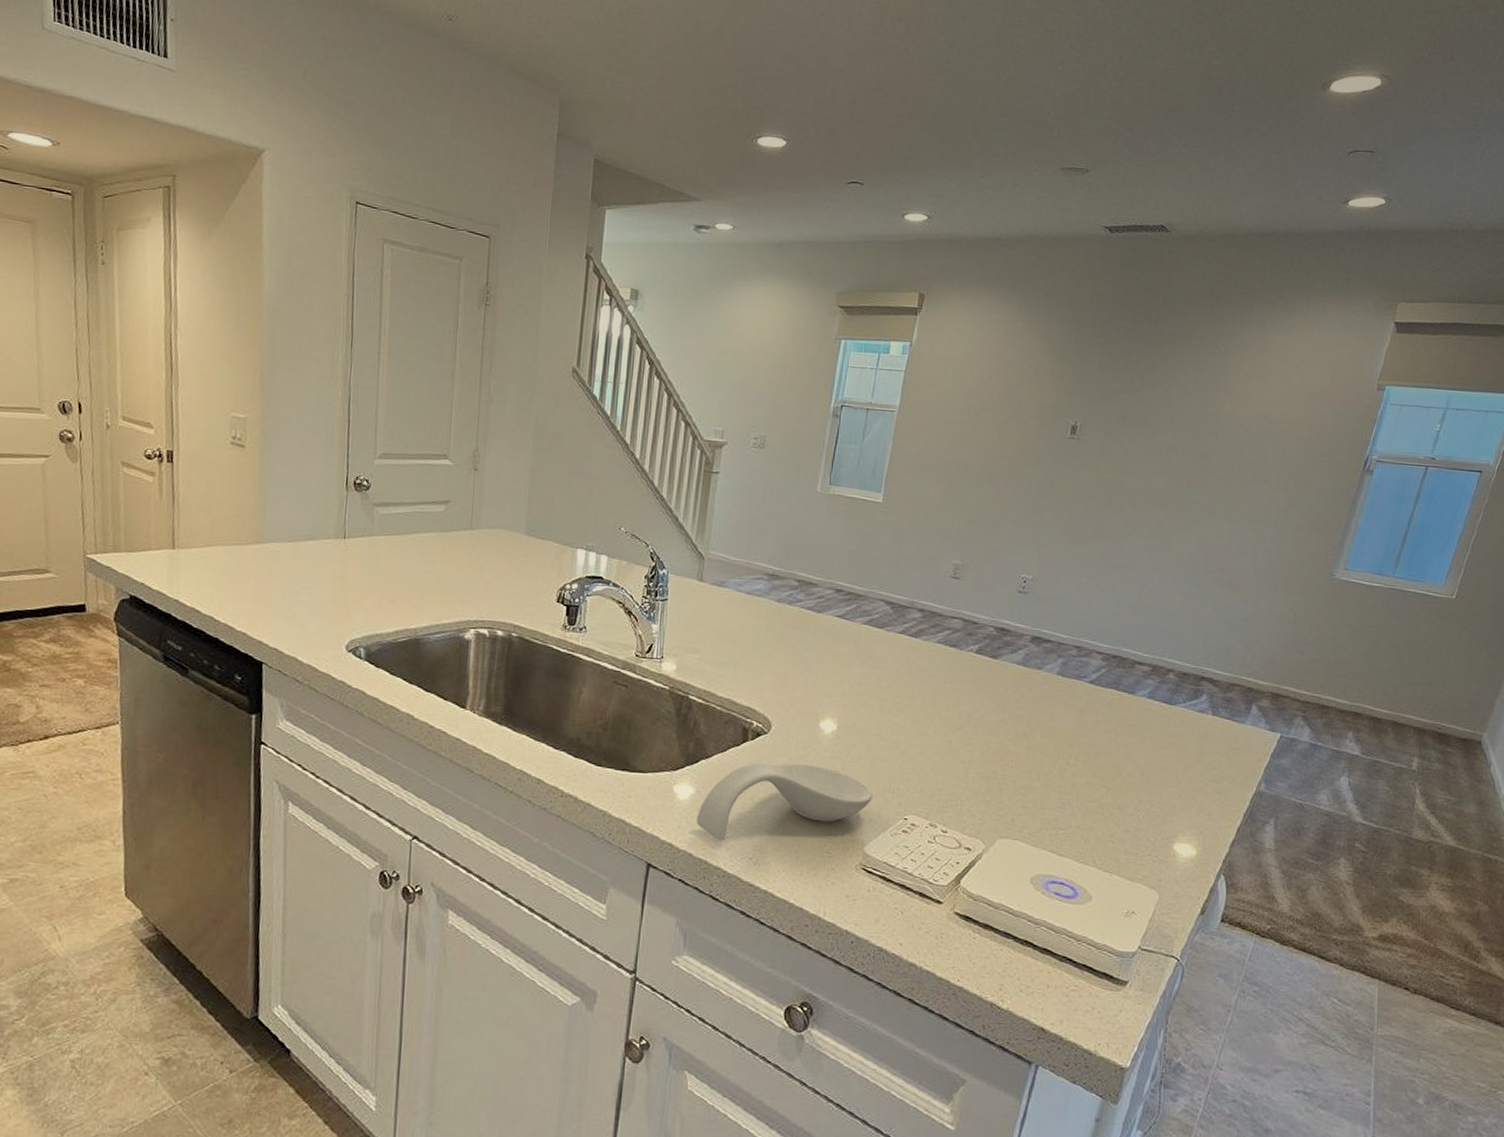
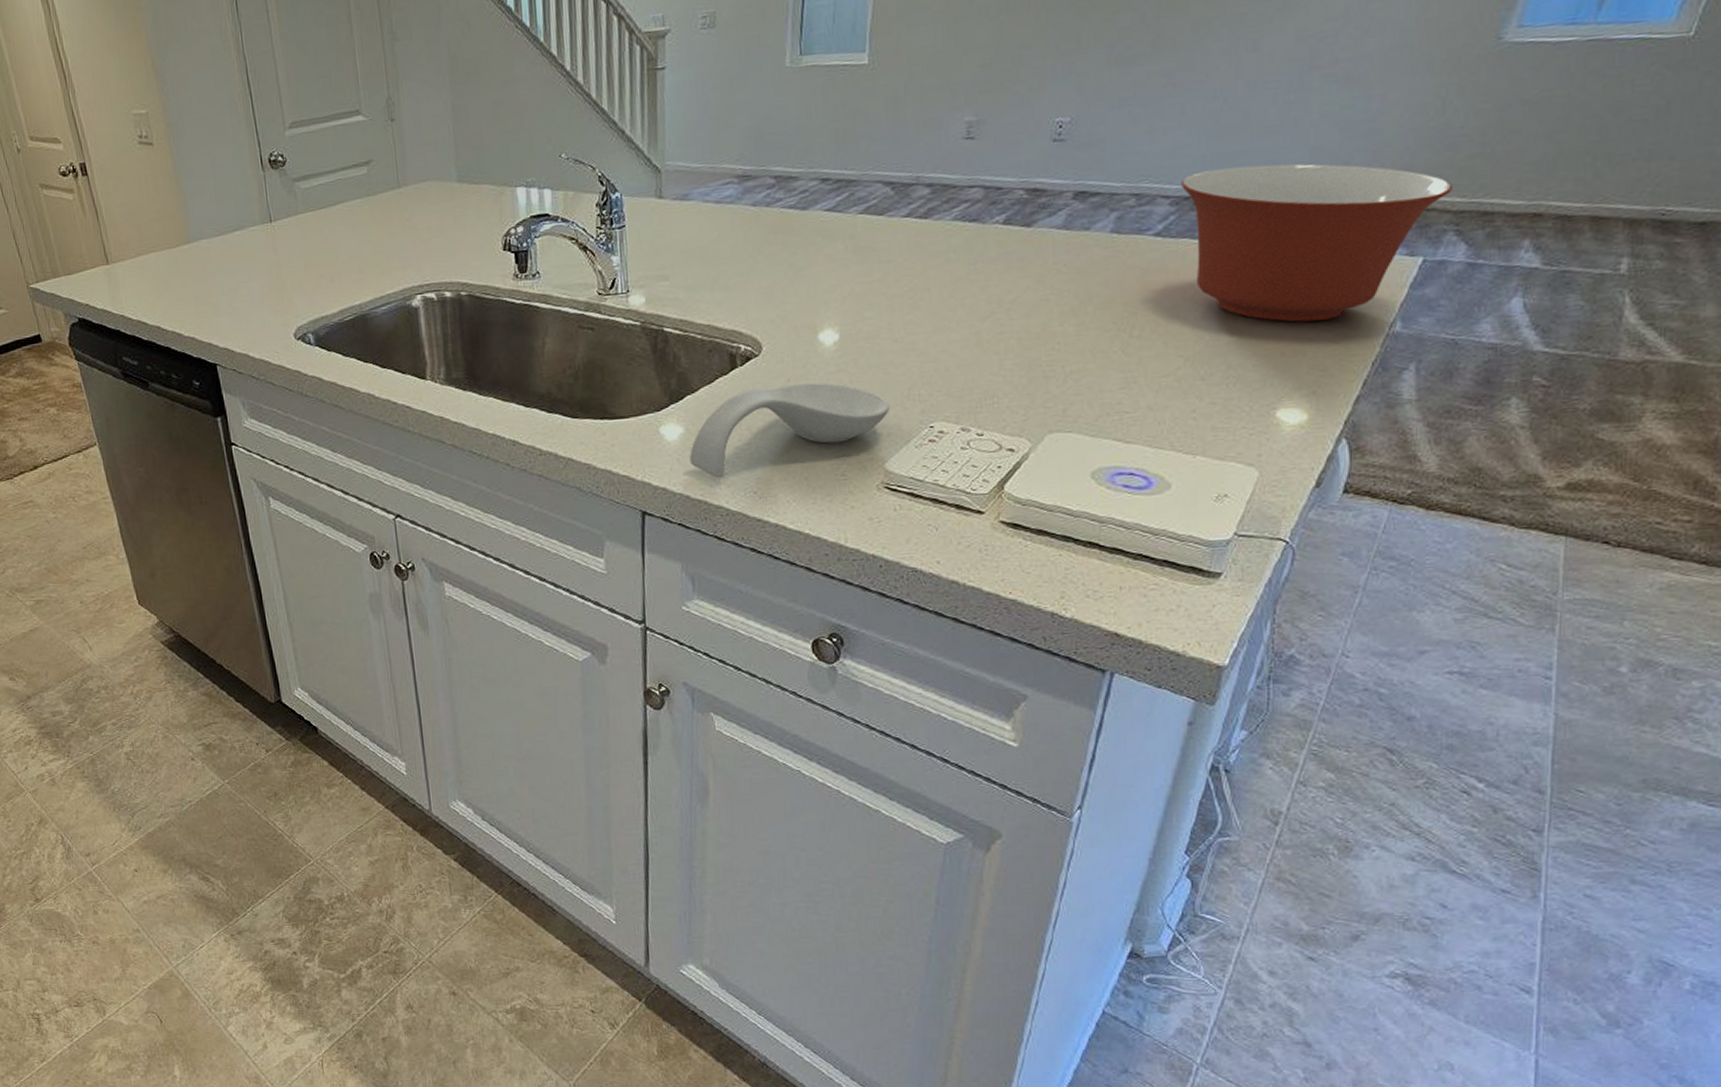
mixing bowl: none [1111,637,1301,773] -> present [1181,163,1452,322]

